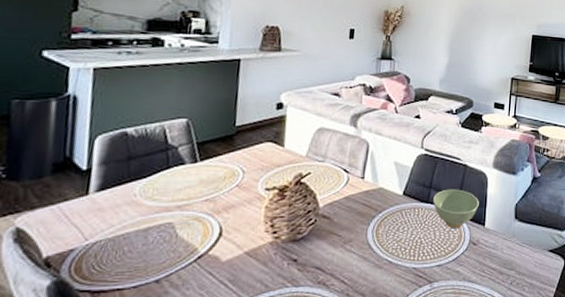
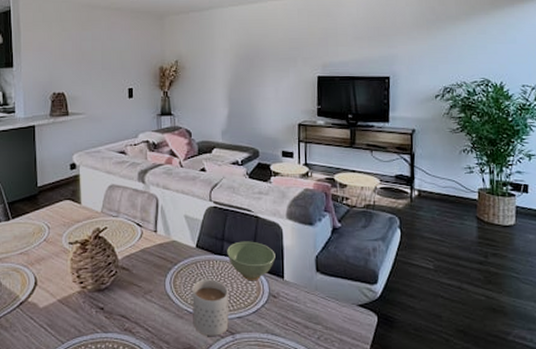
mug: none [392,227,432,286] -> present [192,279,229,336]

